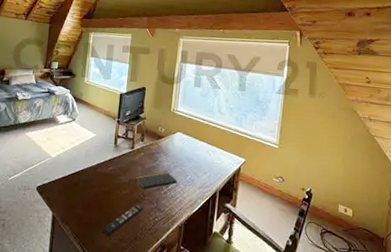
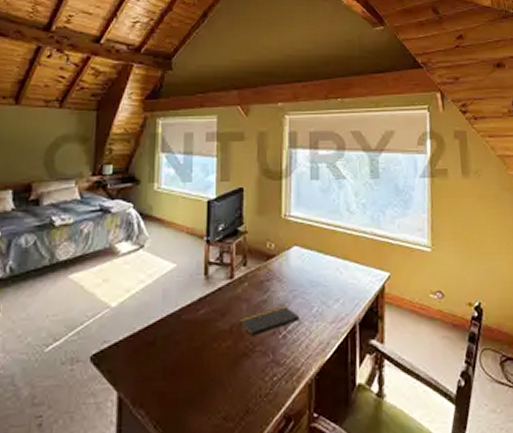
remote control: present [102,204,143,237] -> none [196,359,254,417]

